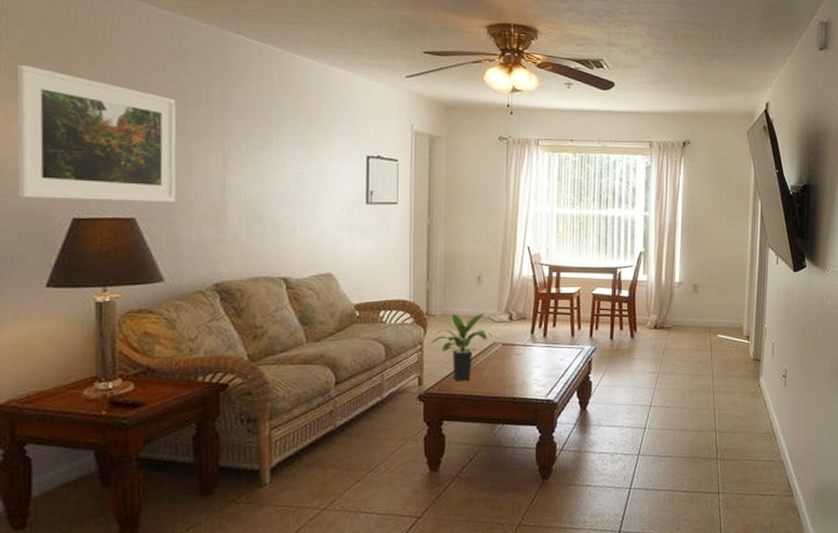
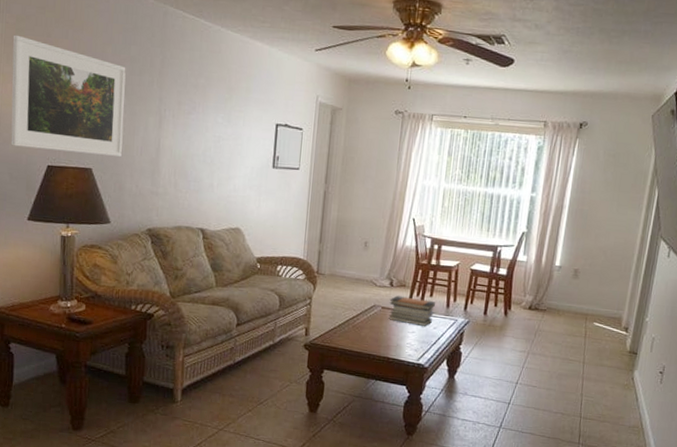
potted plant: present [430,312,493,382] -> none [318,274,374,337]
book stack: none [510,330,560,359] -> present [388,296,436,326]

